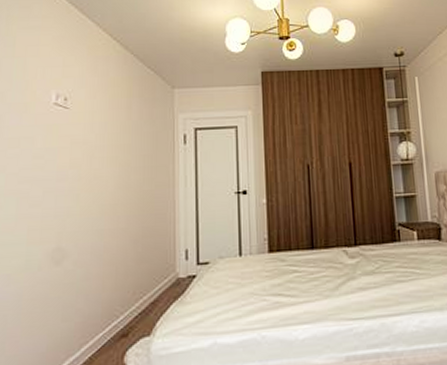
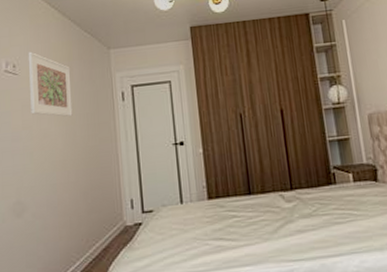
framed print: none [81,84,129,158] -> present [28,51,73,117]

